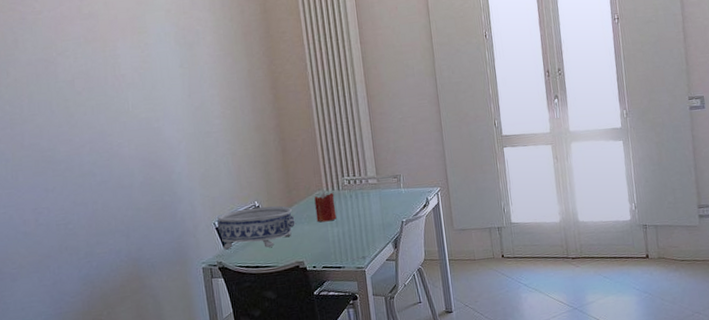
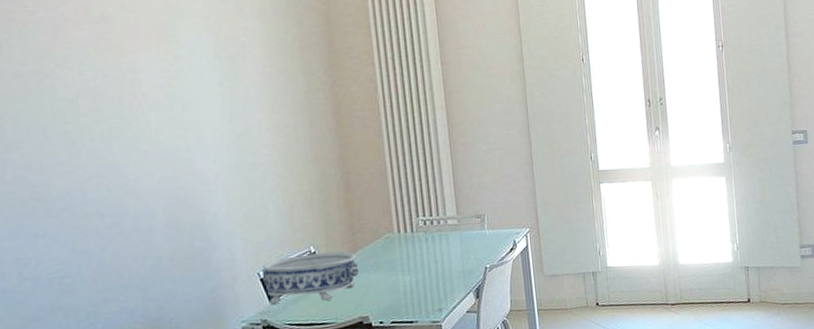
candle: present [314,191,337,223] -> none [383,233,409,270]

